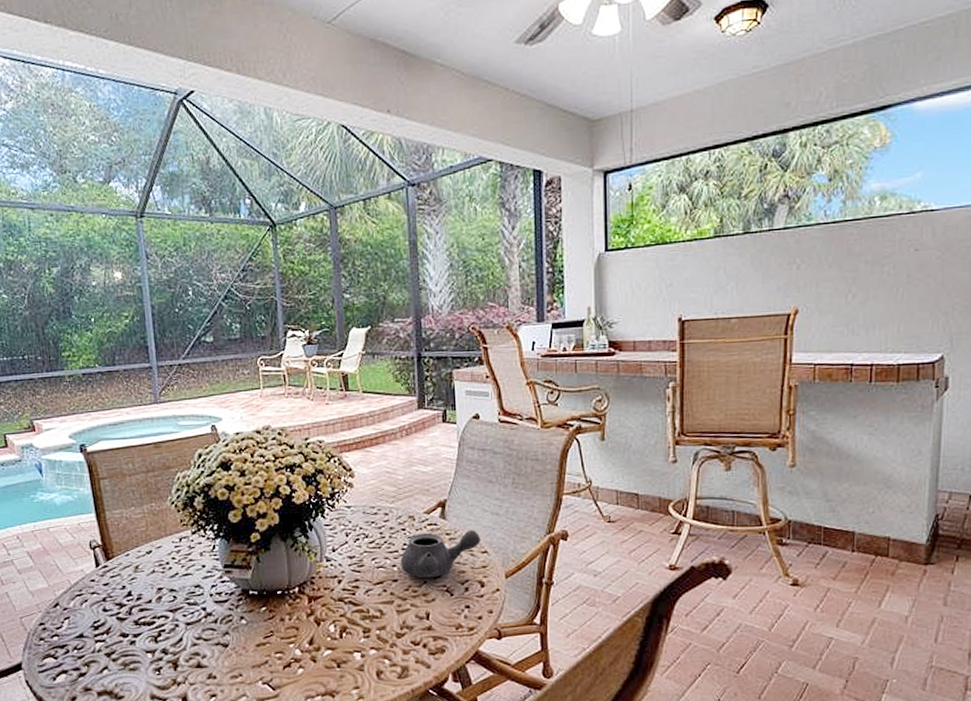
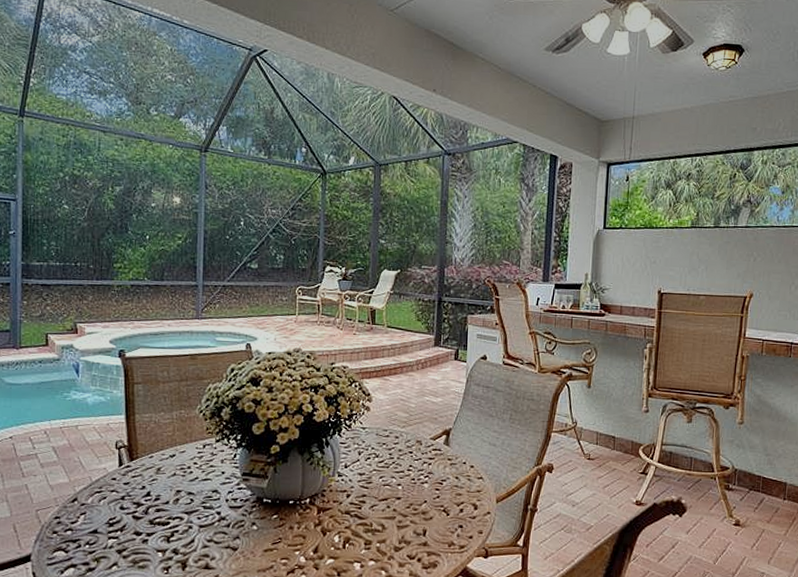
teapot: present [400,530,480,578] -> none [405,457,478,498]

